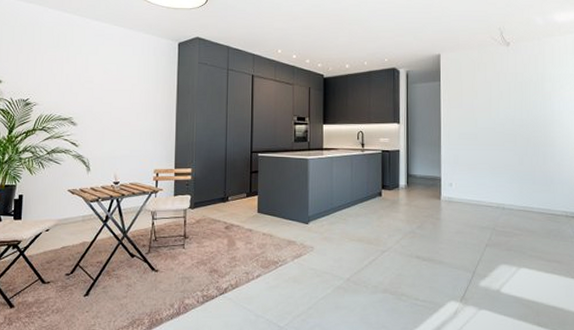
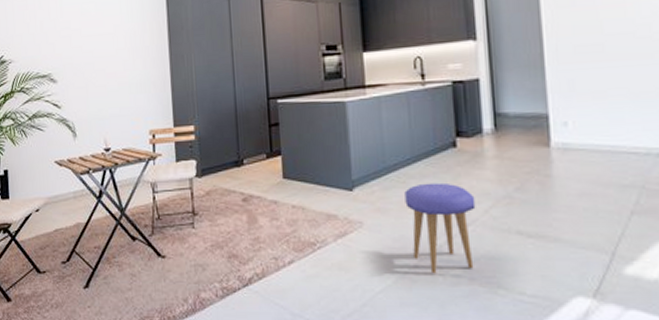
stool: none [344,220,391,285] -> present [404,182,476,274]

